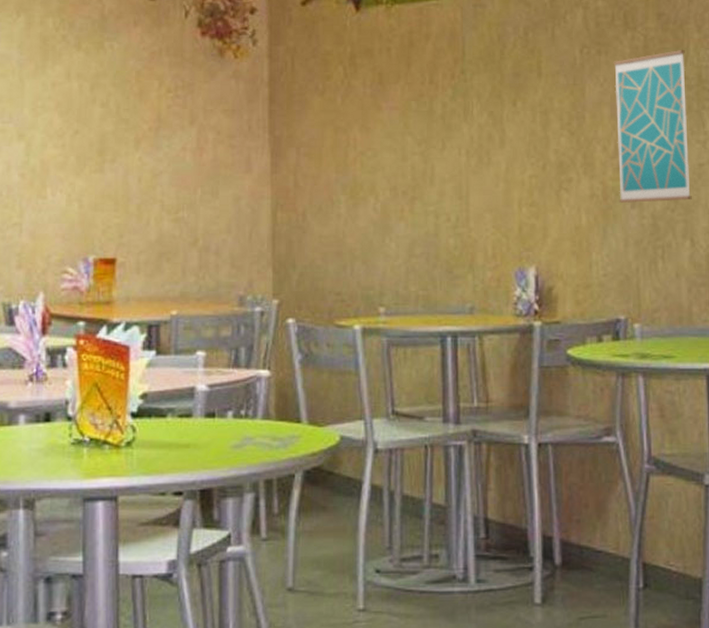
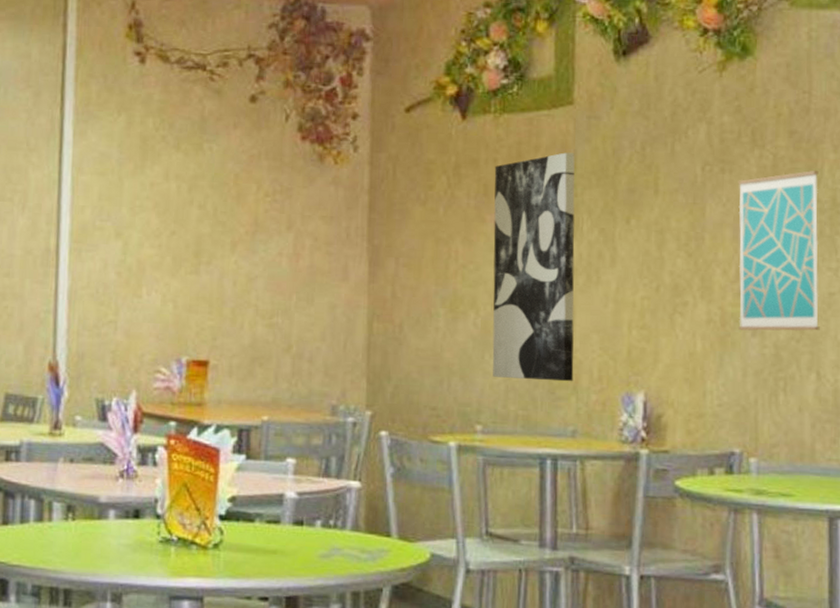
wall art: none [388,40,470,261] -> present [492,152,575,382]

